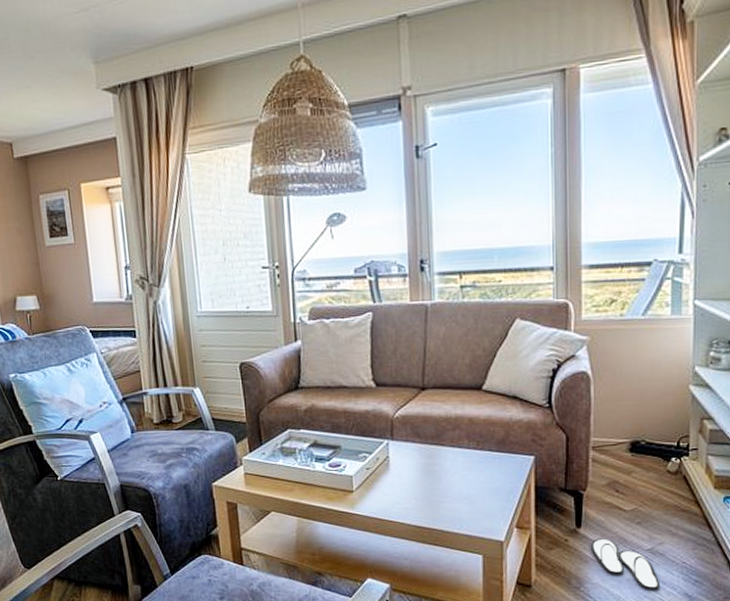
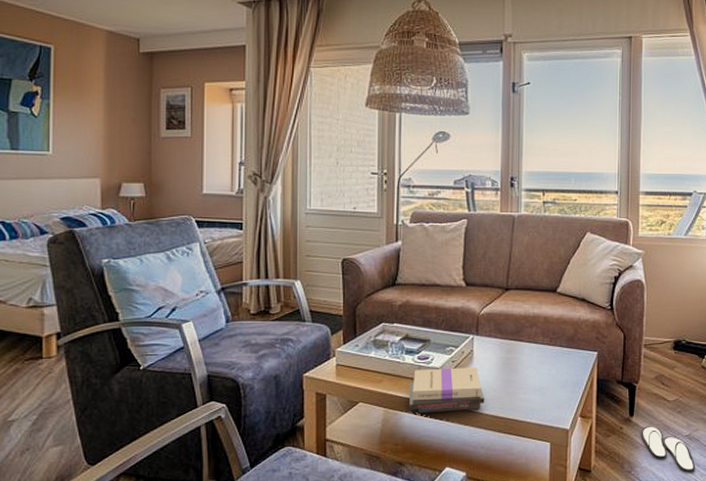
books: none [322,474,406,523] -> present [409,367,485,414]

